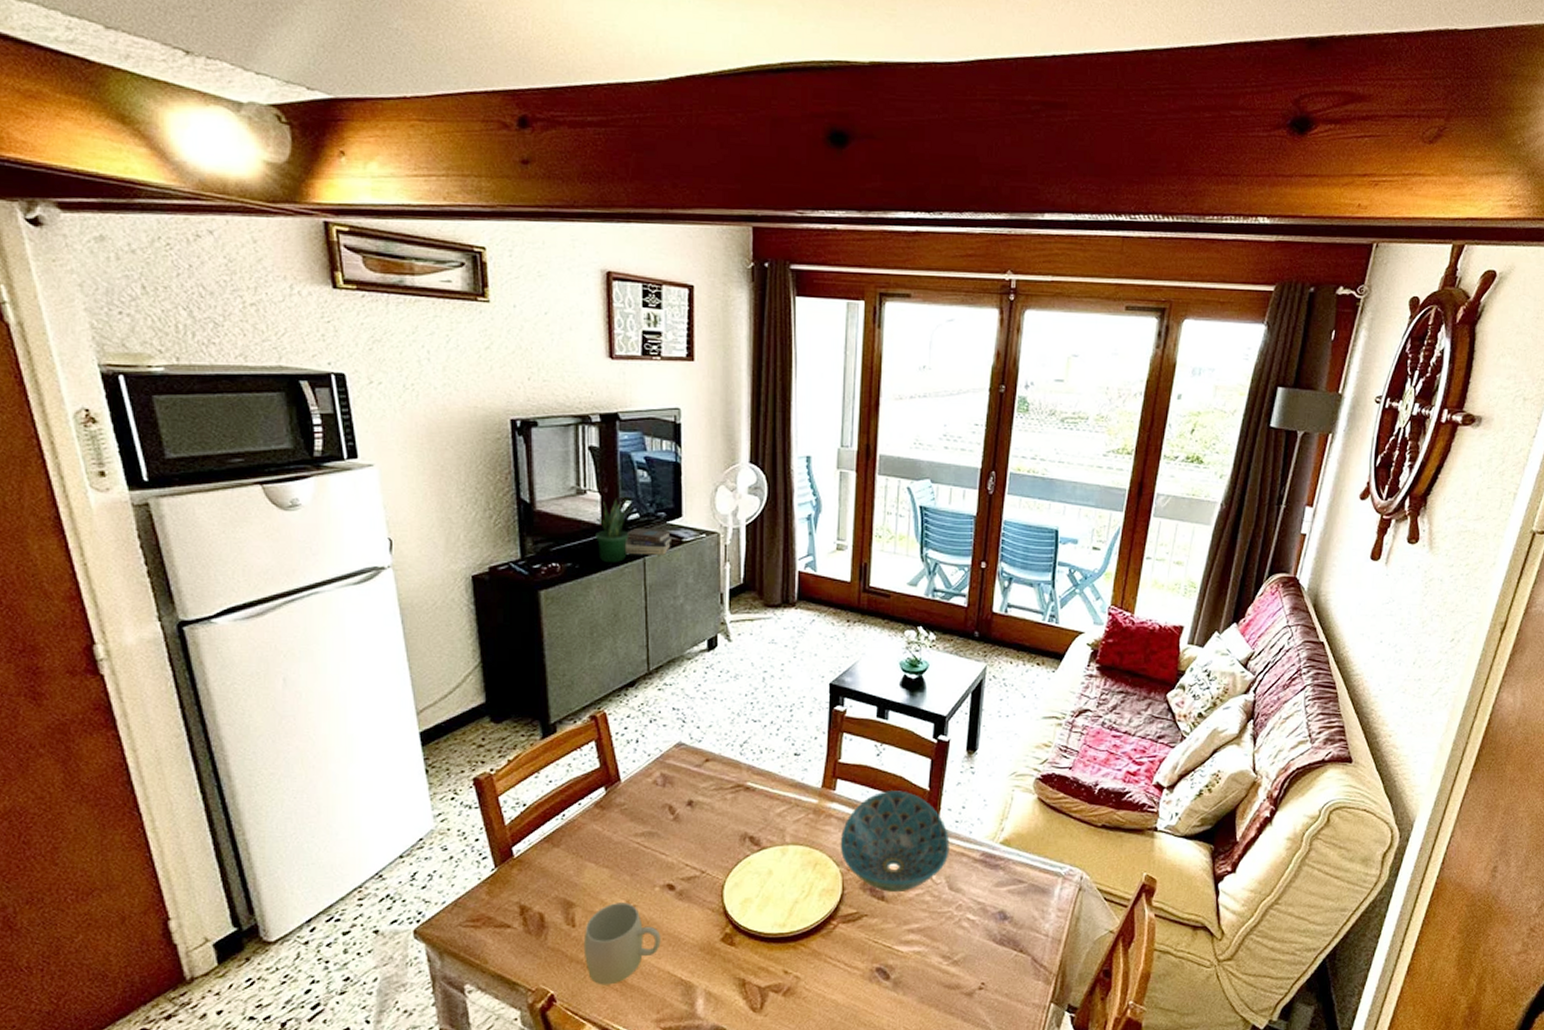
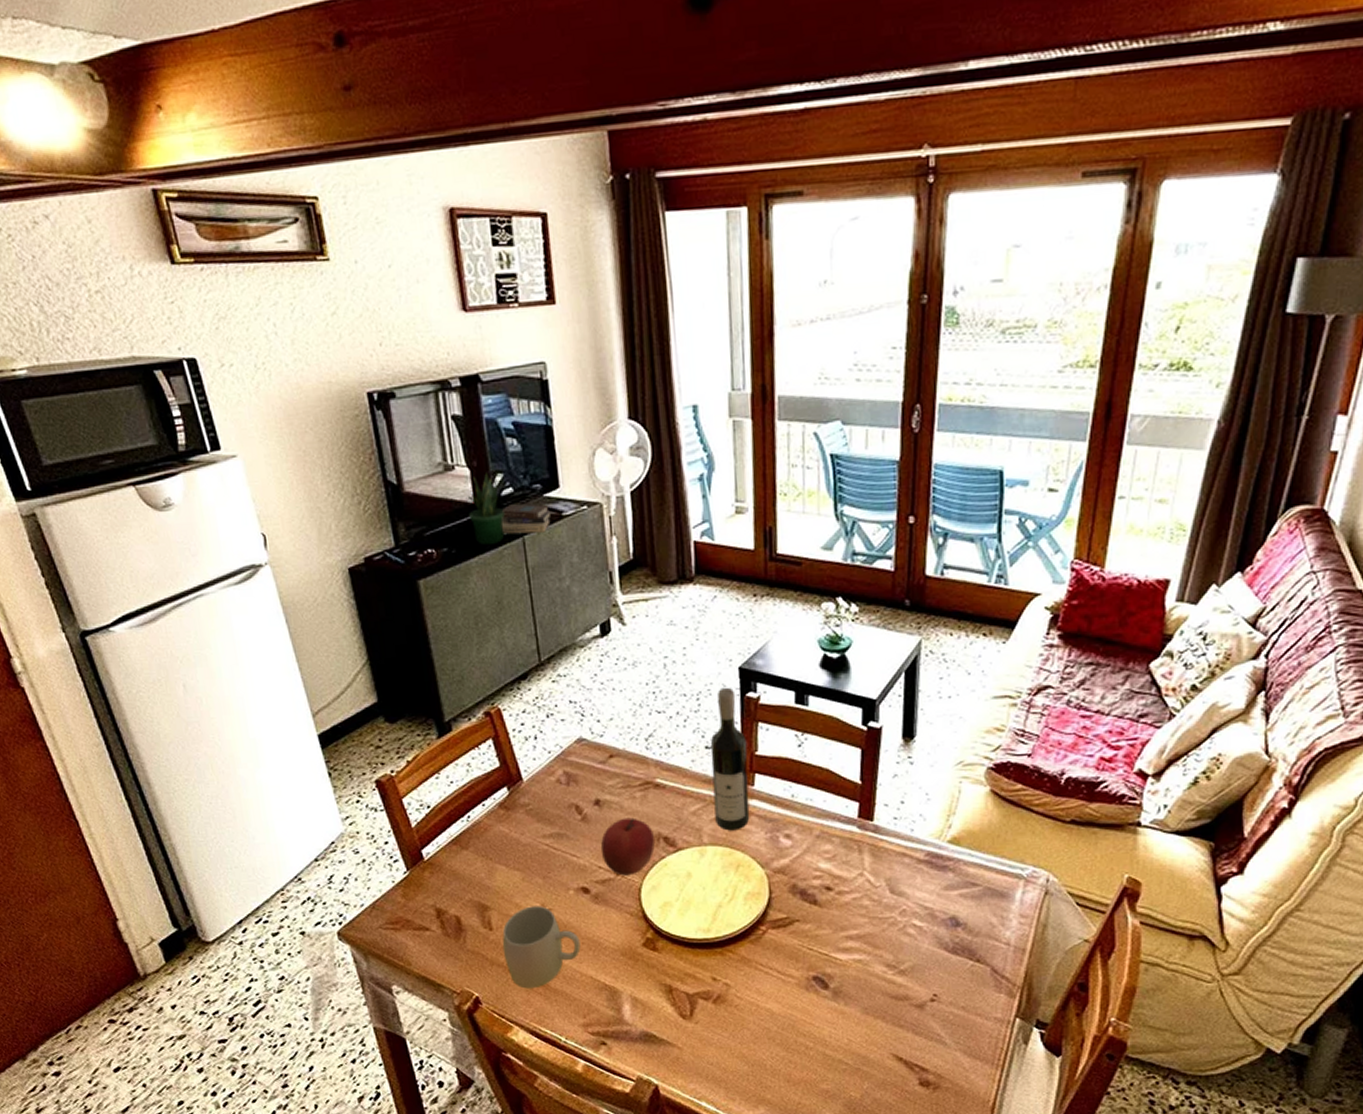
fruit: none [689,818,740,873] -> present [600,817,655,876]
bottle: none [798,700,832,831] -> present [710,687,750,831]
bowl: present [840,790,950,893] -> none [763,785,889,897]

